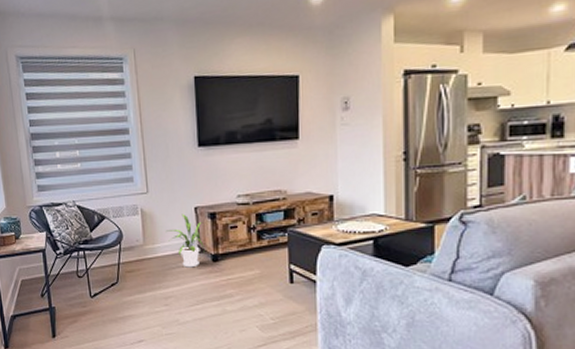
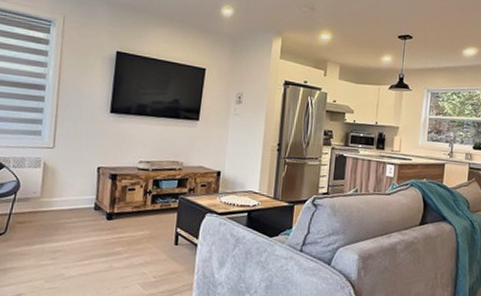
house plant: present [165,214,205,268] -> none [65,172,104,224]

